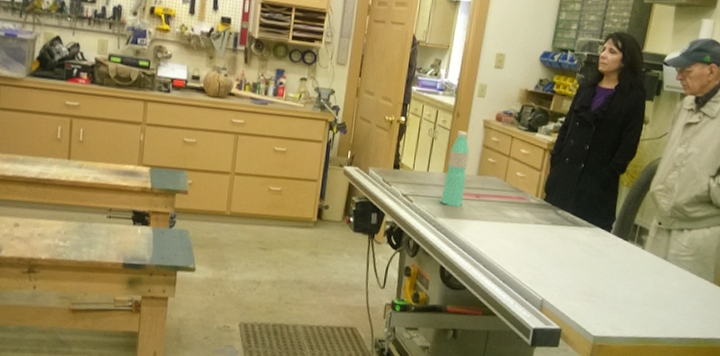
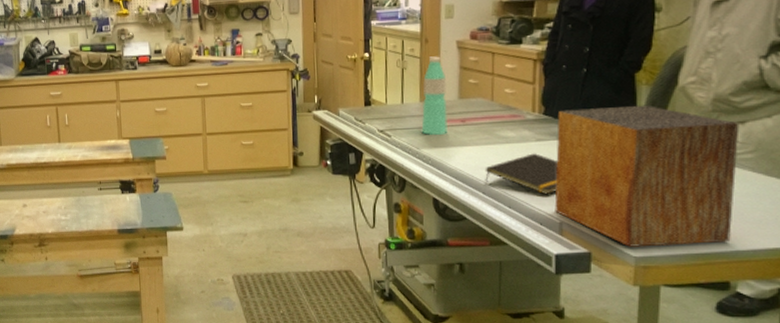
notepad: none [487,234,549,274] -> present [485,153,558,195]
wooden block: none [539,198,687,330] -> present [554,105,740,247]

